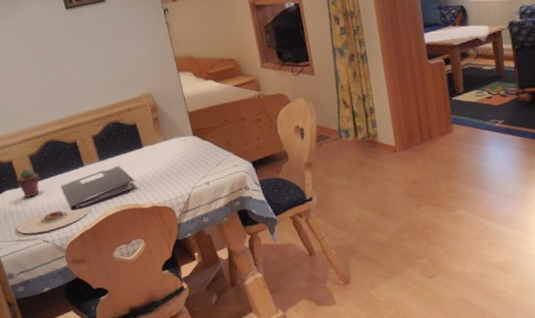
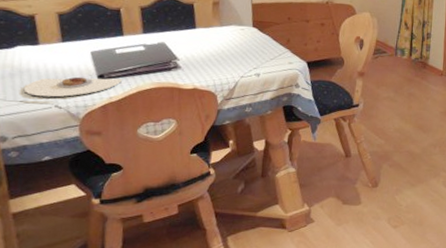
potted succulent: present [16,168,40,198] -> none [36,26,67,58]

